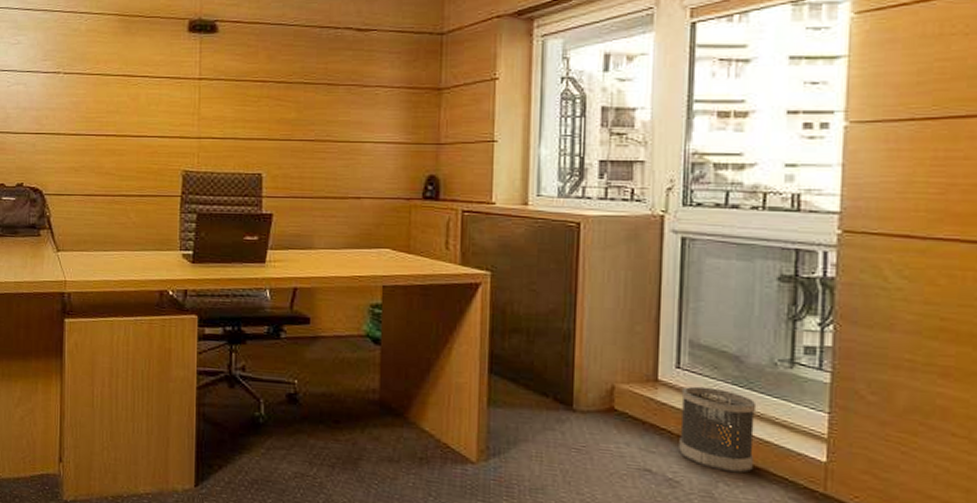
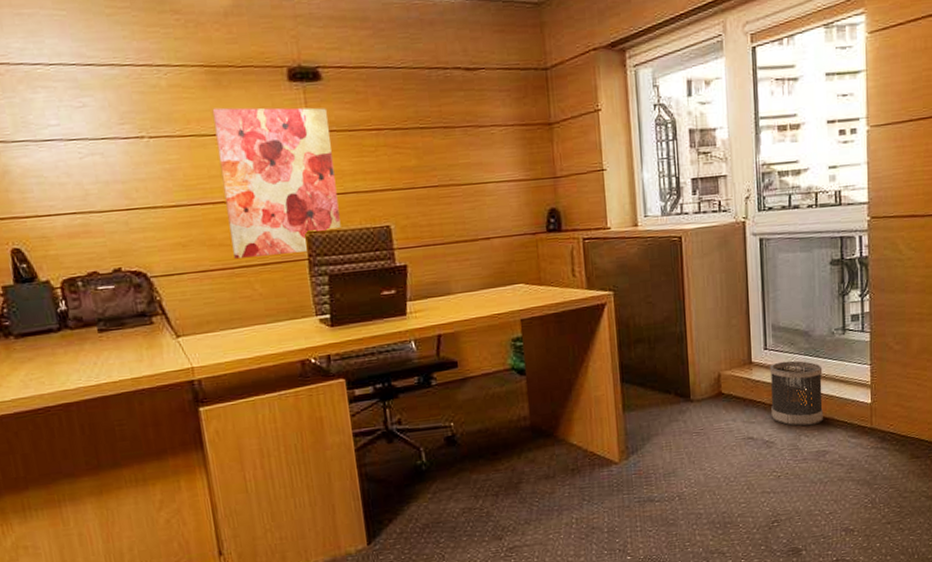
wall art: none [116,52,219,189] -> present [212,107,341,259]

